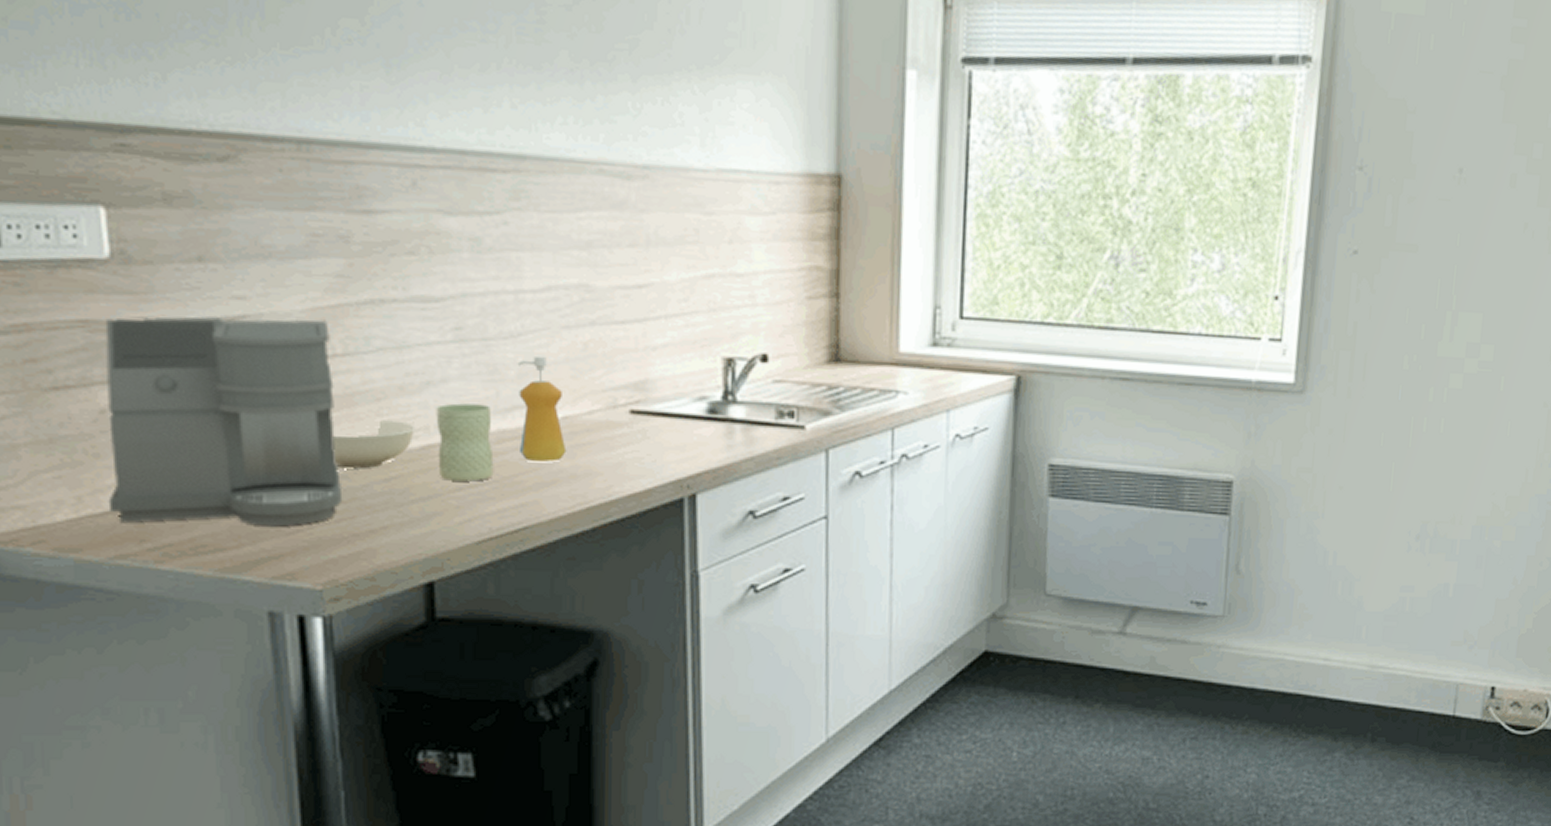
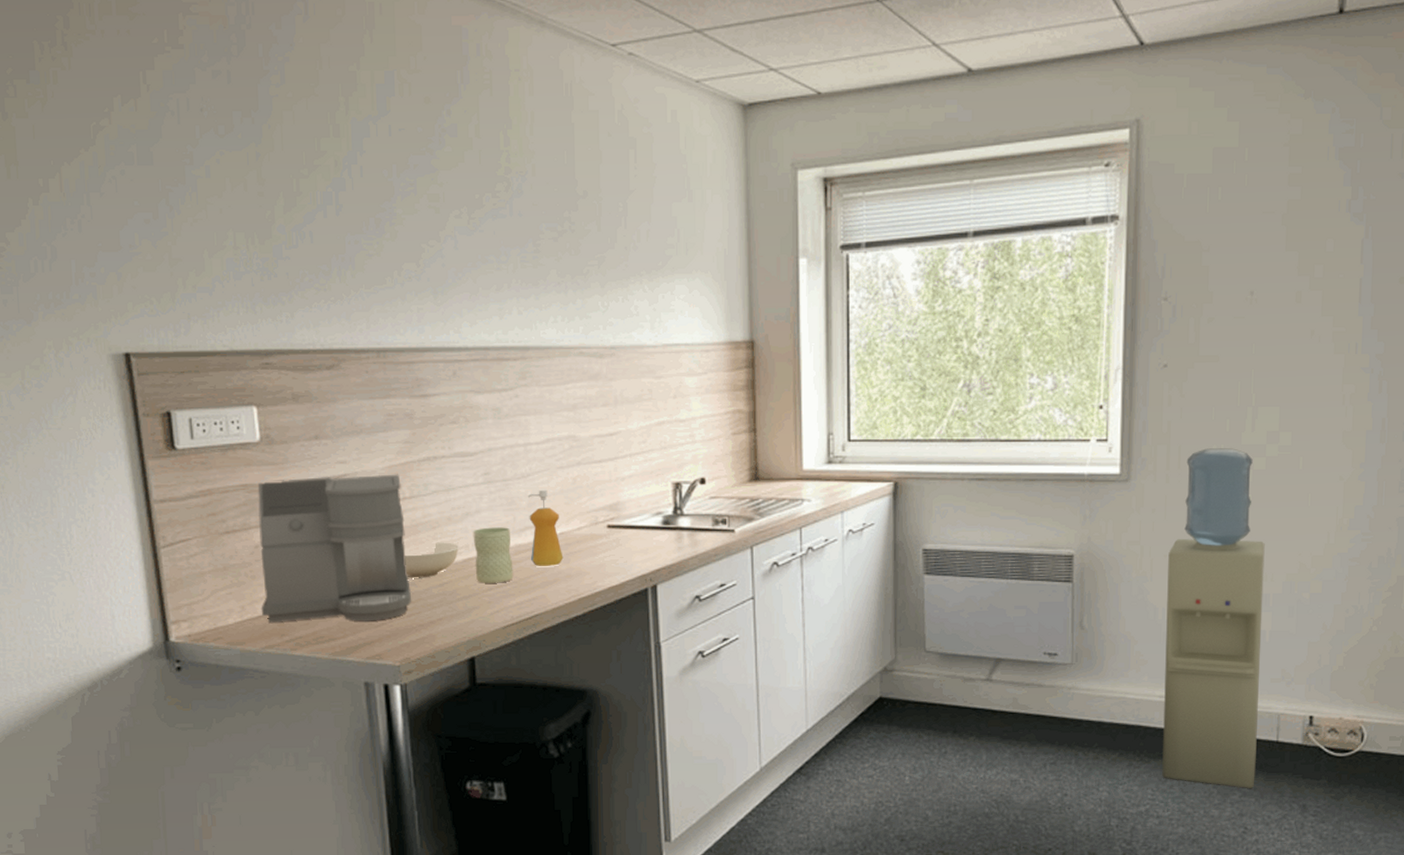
water cooler: none [1321,358,1456,771] -> present [1162,448,1265,788]

